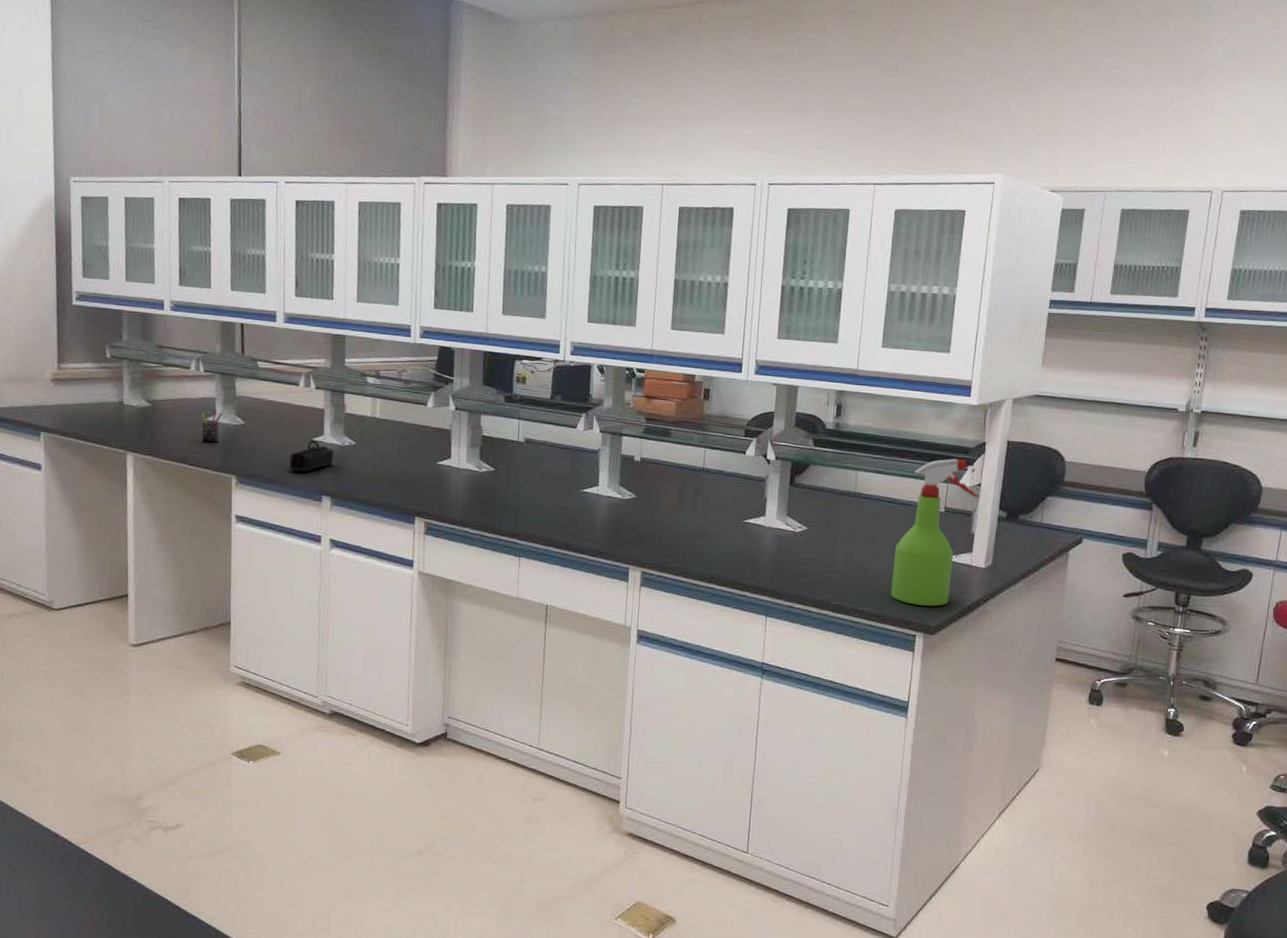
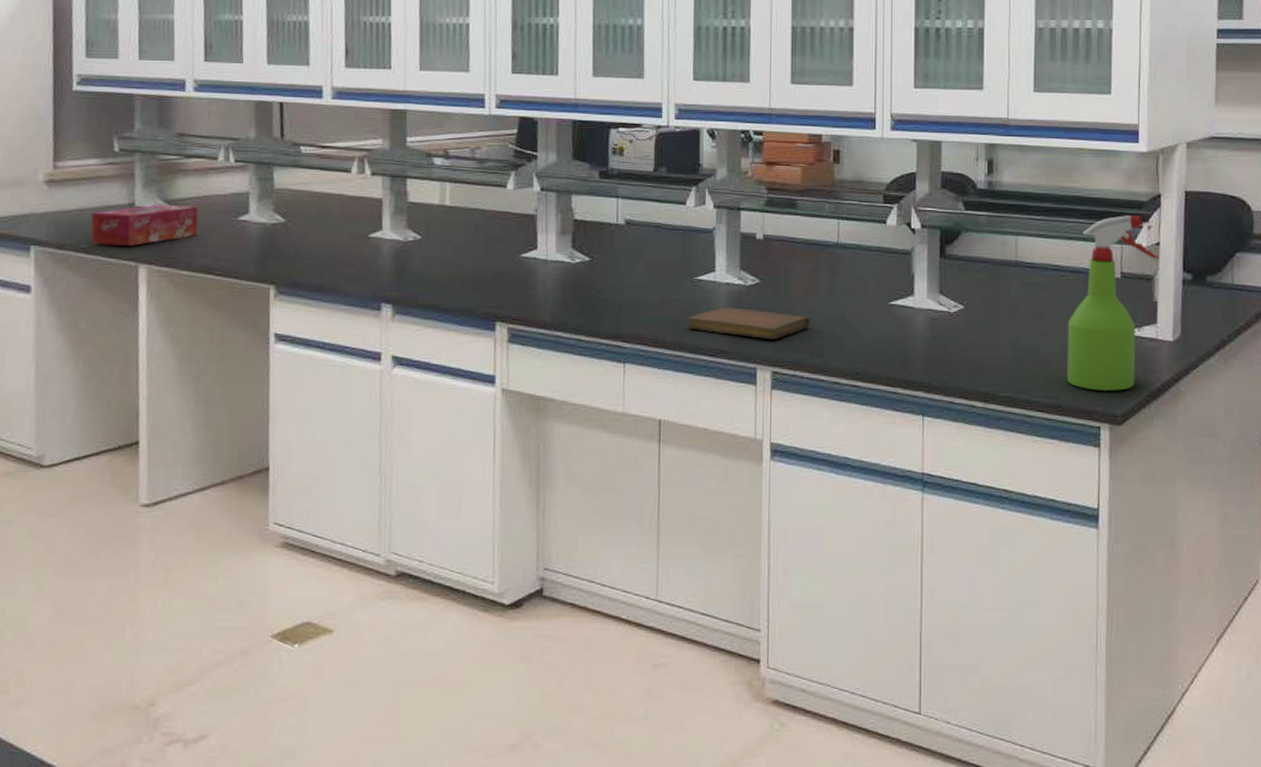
tissue box: none [88,403,175,437] -> present [91,204,199,246]
pen holder: present [200,409,223,443] -> none [230,206,258,247]
pencil case: present [289,439,334,472] -> none [340,236,396,276]
notebook: none [574,516,677,546] -> present [689,307,811,340]

